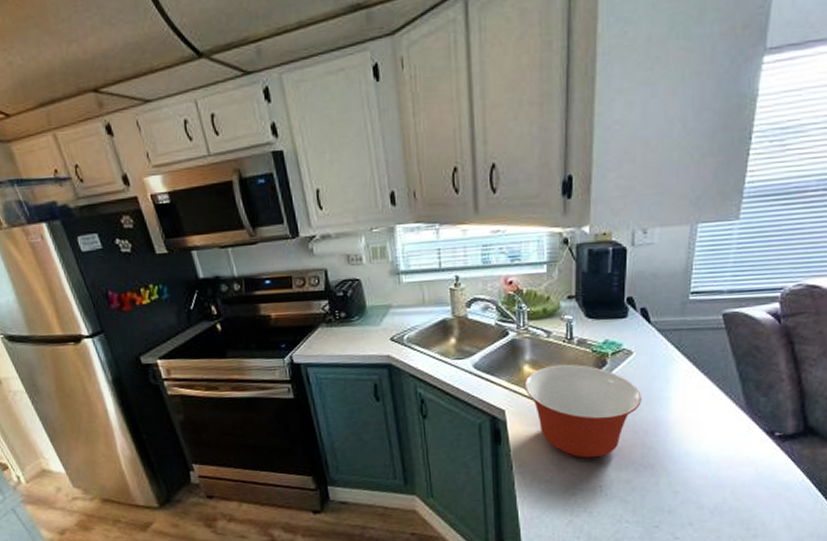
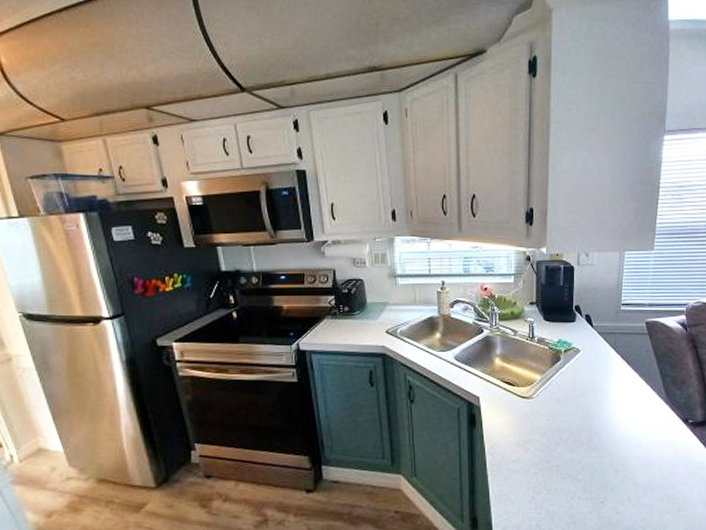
mixing bowl: present [524,364,642,458] -> none [495,358,588,441]

